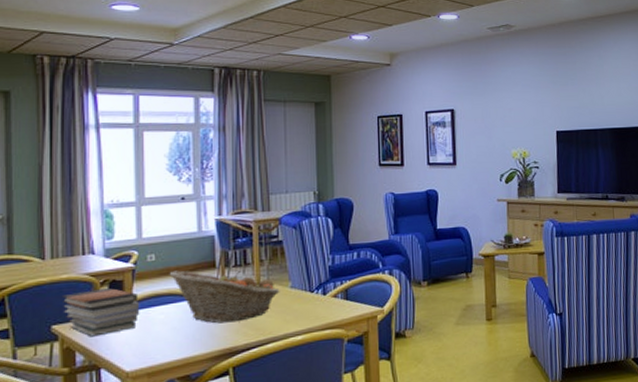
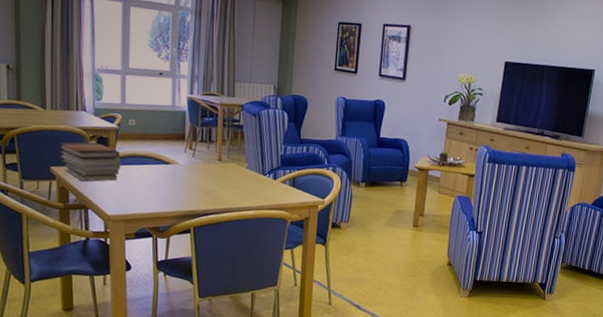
fruit basket: present [169,270,280,324] -> none [146,137,237,190]

